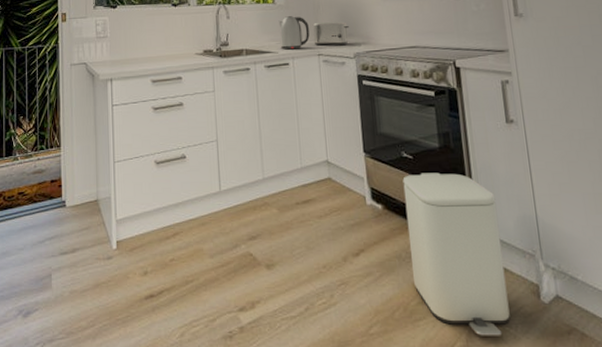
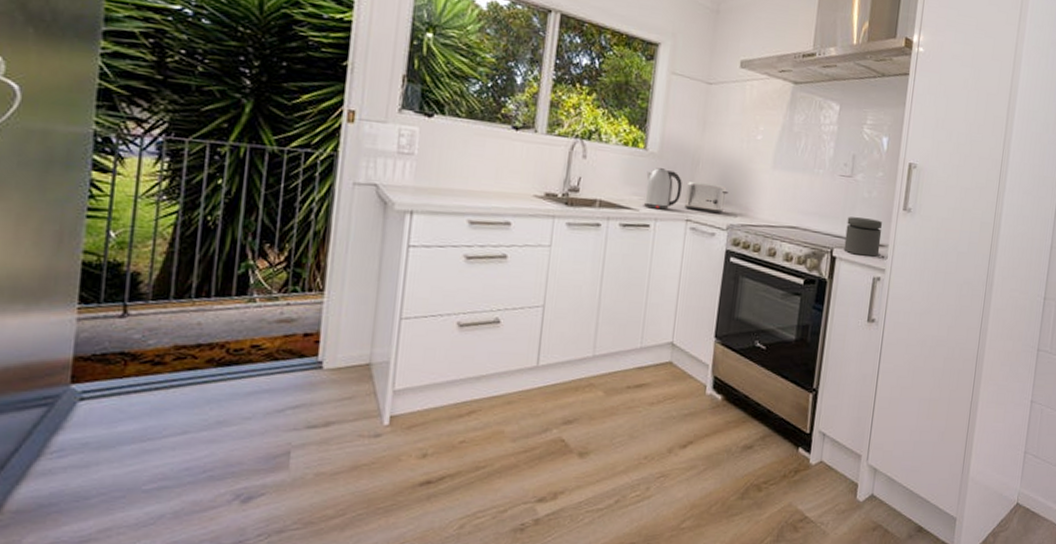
pedal bin: present [402,172,510,336] -> none [738,365,839,532]
jar: none [462,28,502,63] -> present [844,216,882,257]

